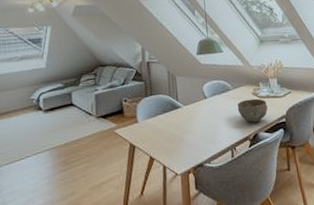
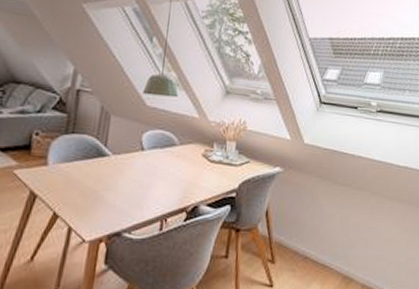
bowl: present [237,98,268,122] -> none [180,161,218,191]

